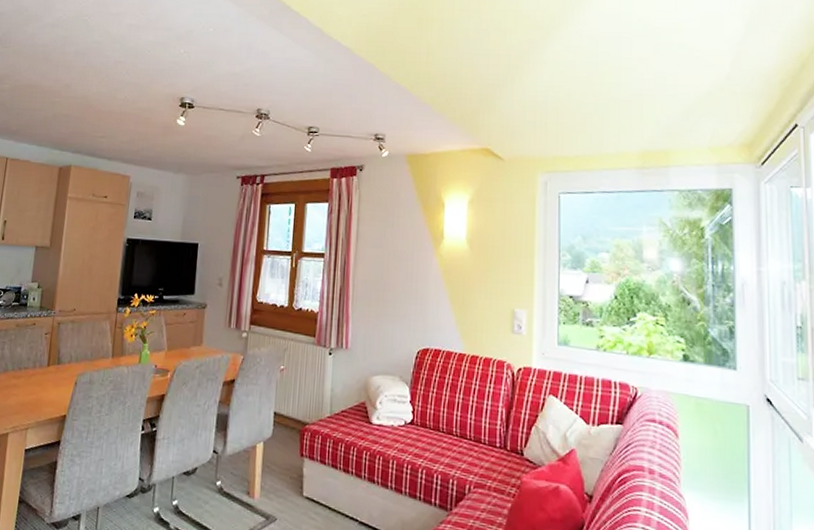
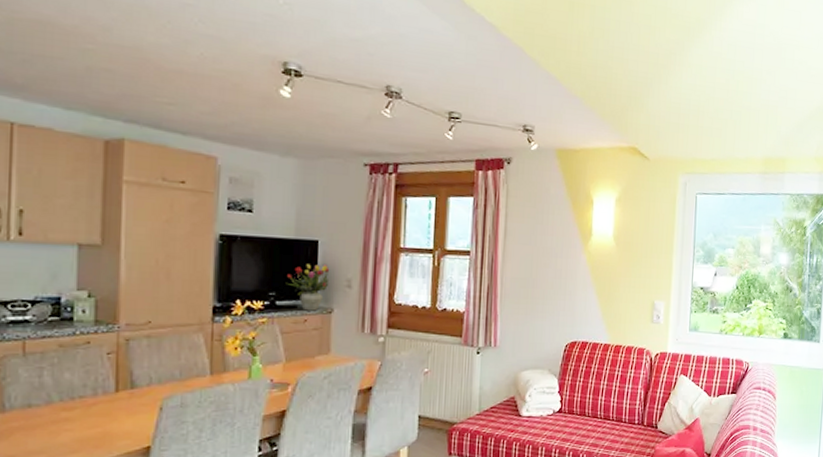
flower arrangement: none [171,264,206,306] -> present [285,263,330,311]

